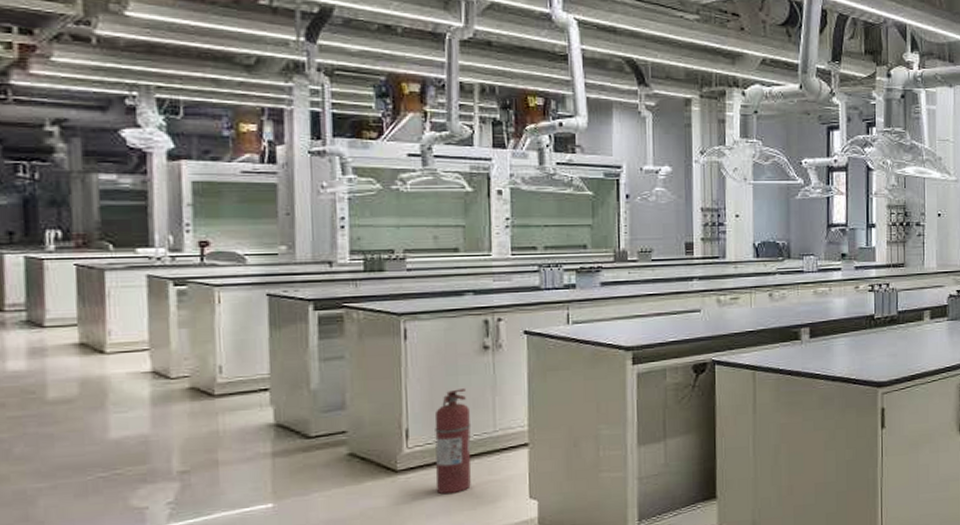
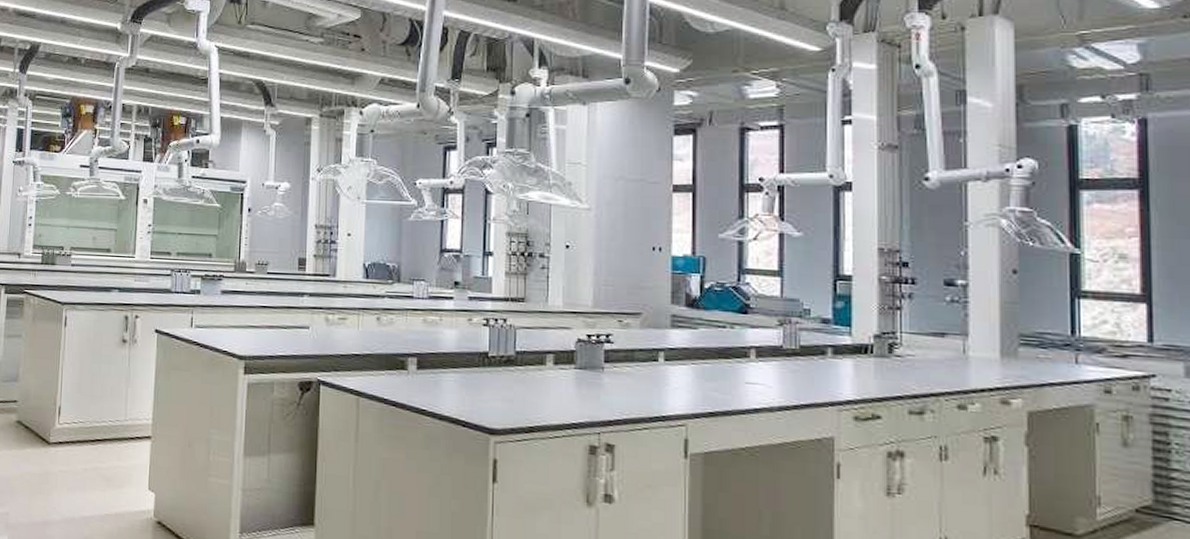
fire extinguisher: present [434,388,472,495] -> none [76,376,108,473]

